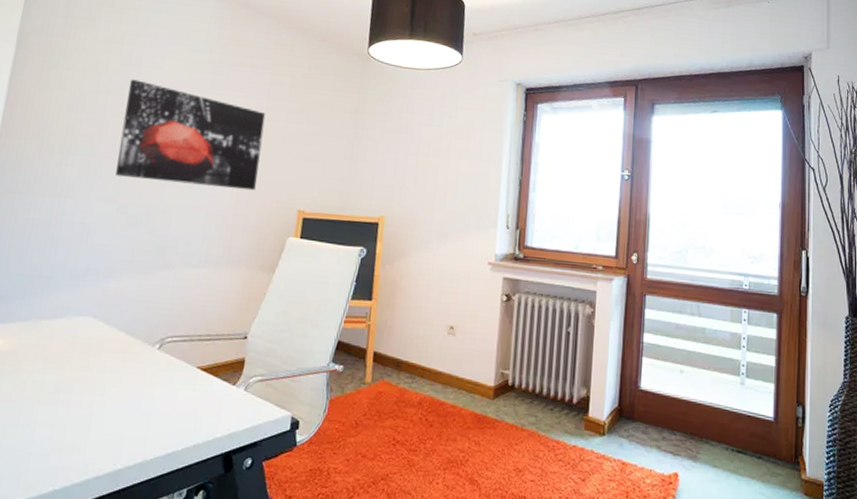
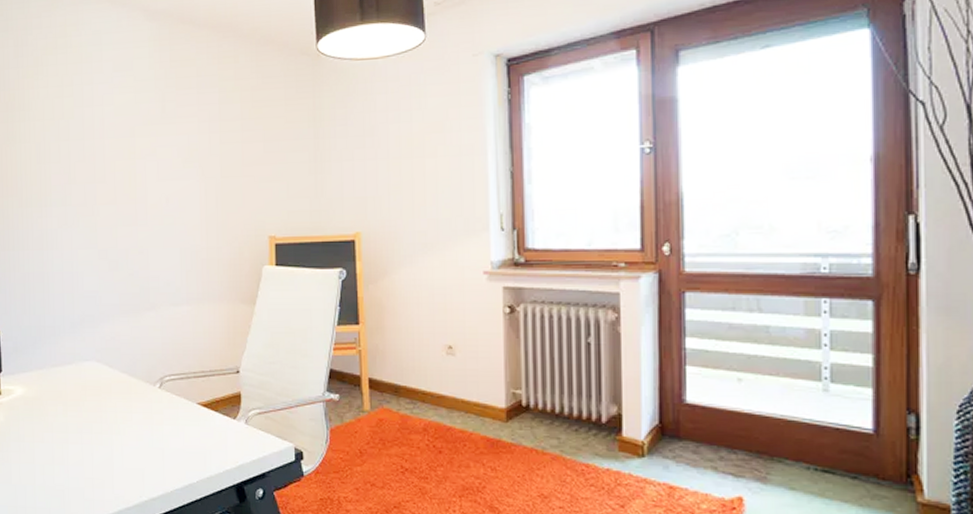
wall art: present [115,79,266,191] -> none [87,121,223,223]

